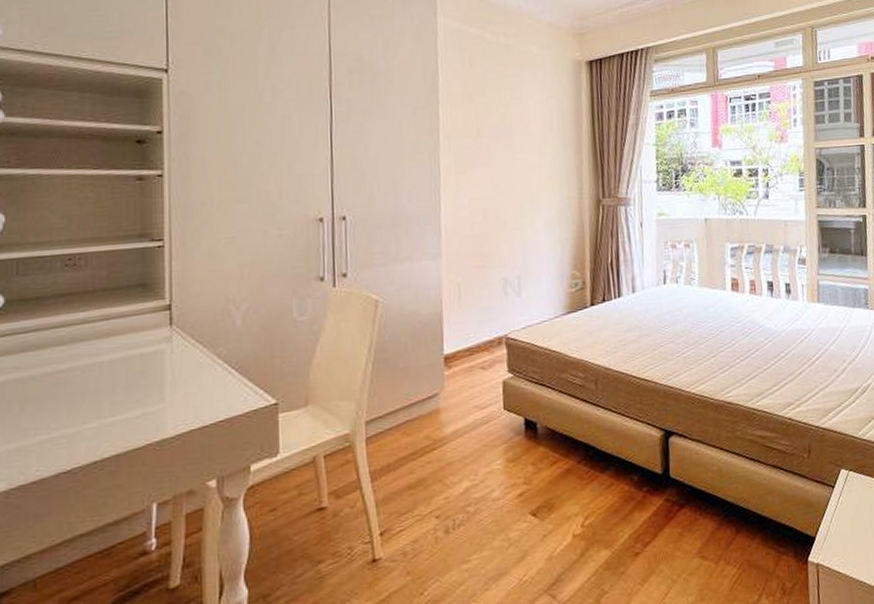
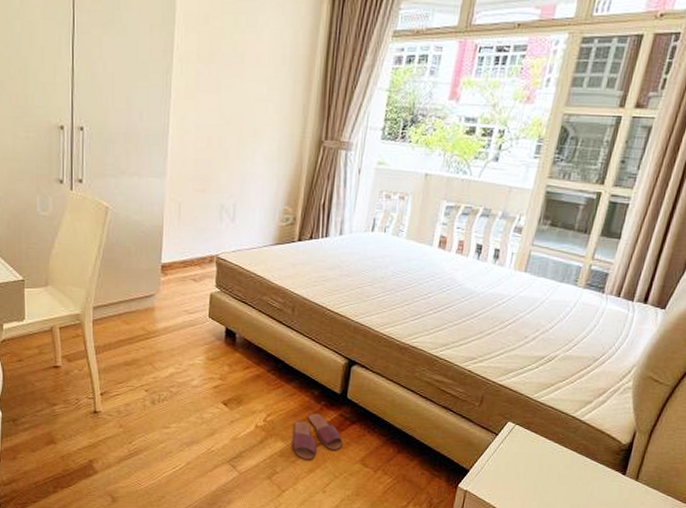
slippers: none [617,503,675,568] -> present [292,413,343,460]

